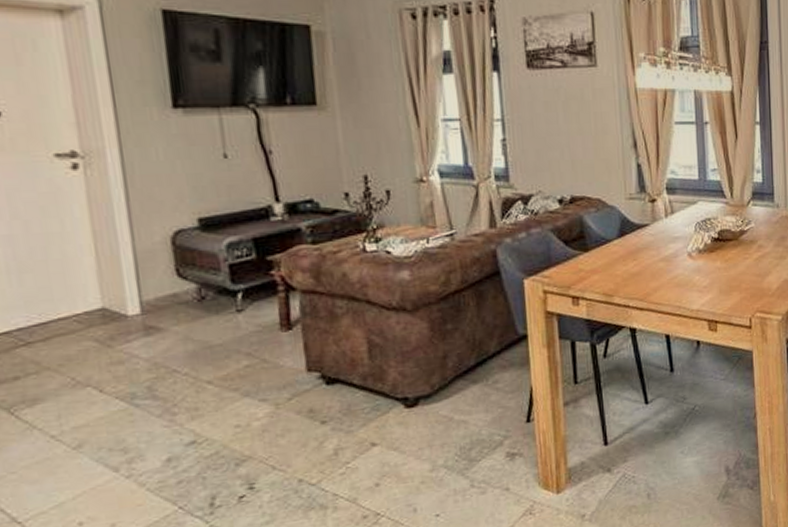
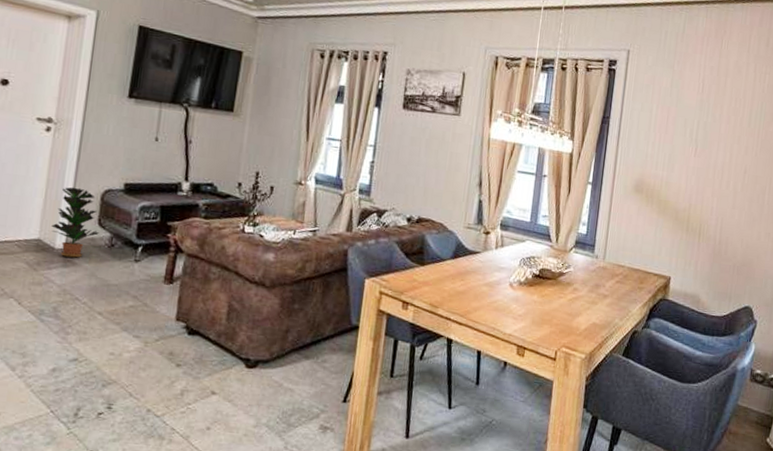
potted plant: none [115,234,181,323] -> present [51,187,99,258]

